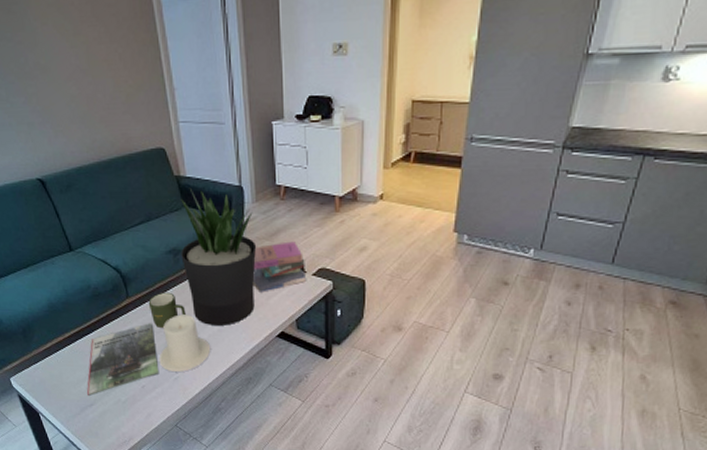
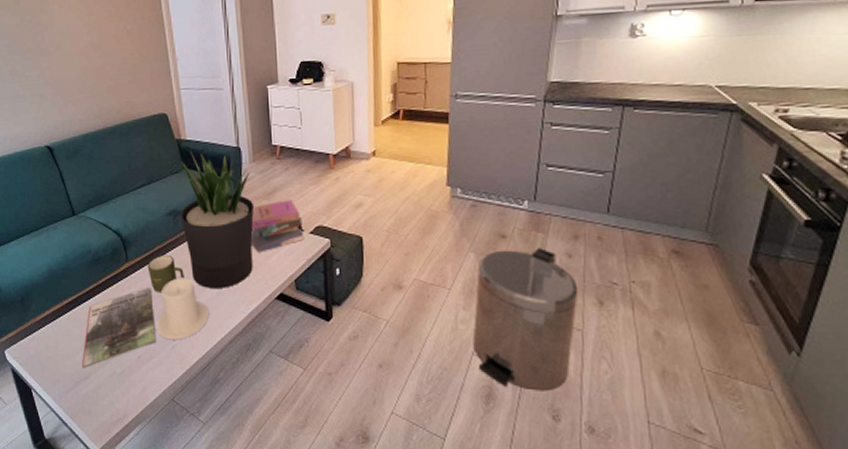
trash can: none [466,295,574,426] -> present [473,248,579,392]

